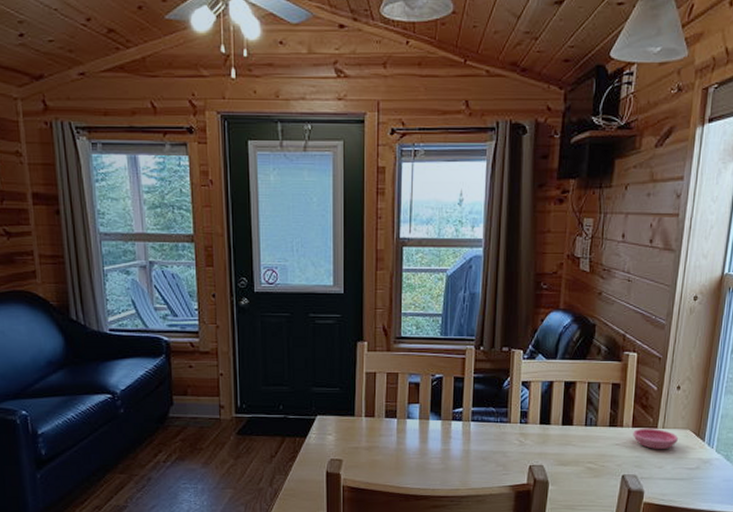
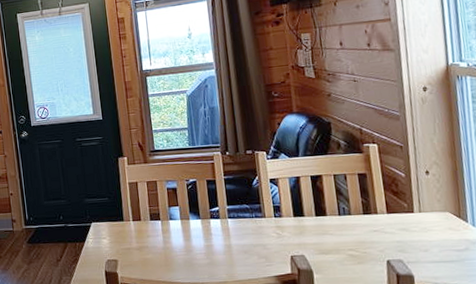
saucer: present [633,428,678,449] -> none [389,213,439,233]

